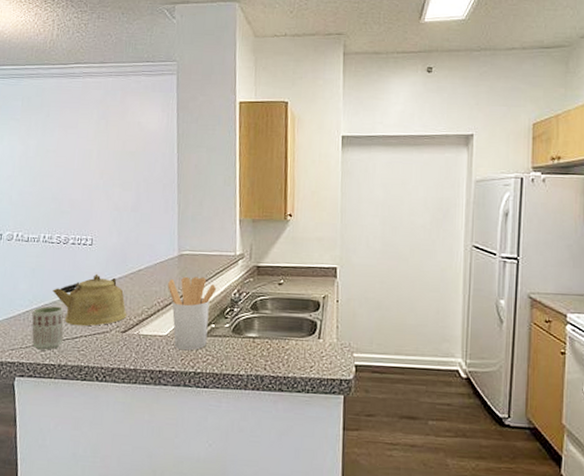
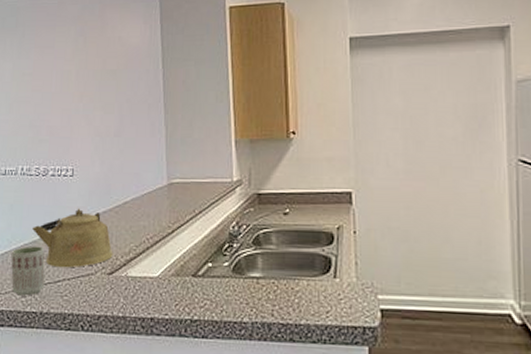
utensil holder: present [168,276,217,351] -> none [157,208,213,295]

